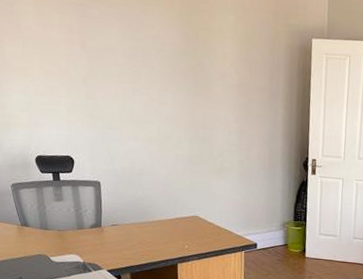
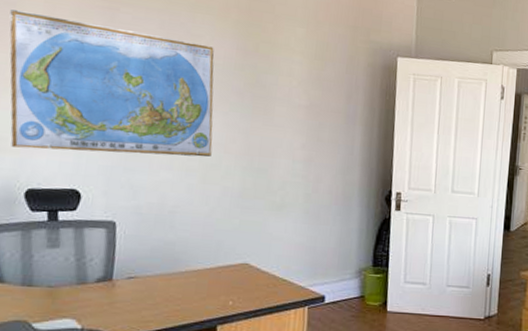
world map: none [10,10,167,130] -> present [9,9,214,157]

